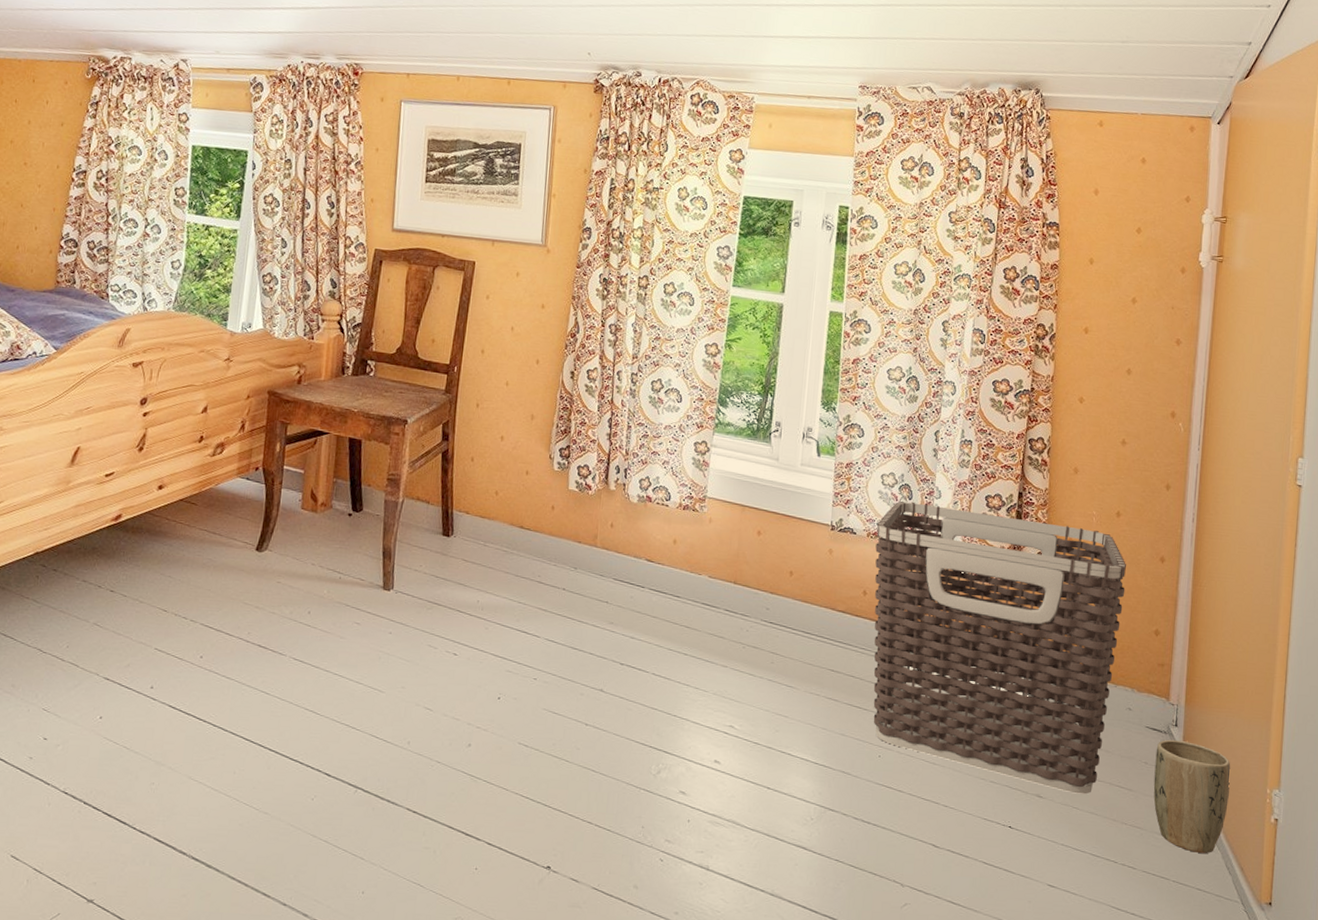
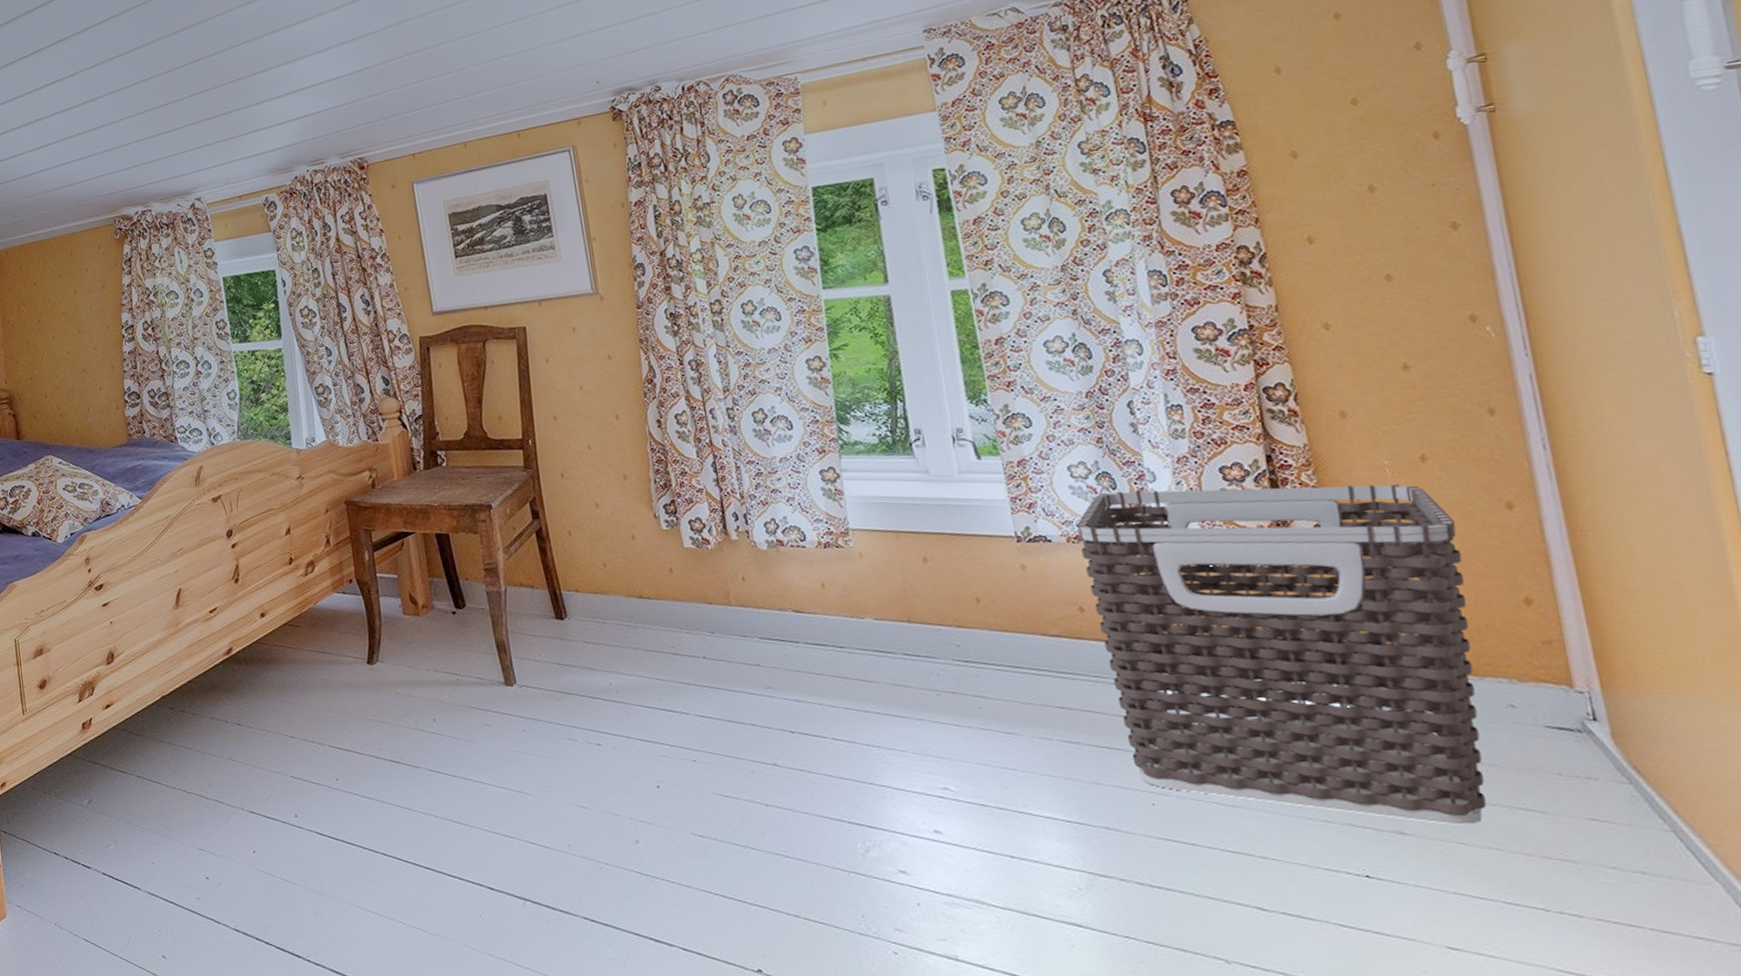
plant pot: present [1153,739,1231,853] -> none [1570,738,1716,888]

